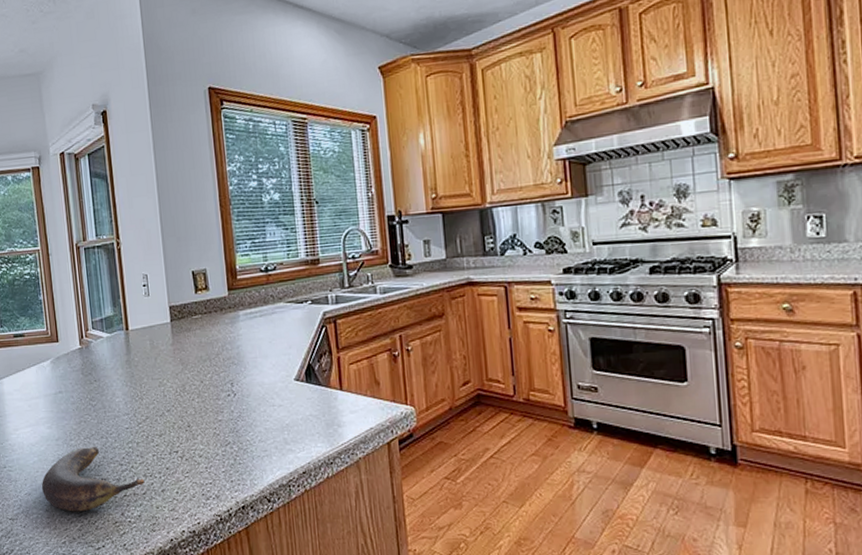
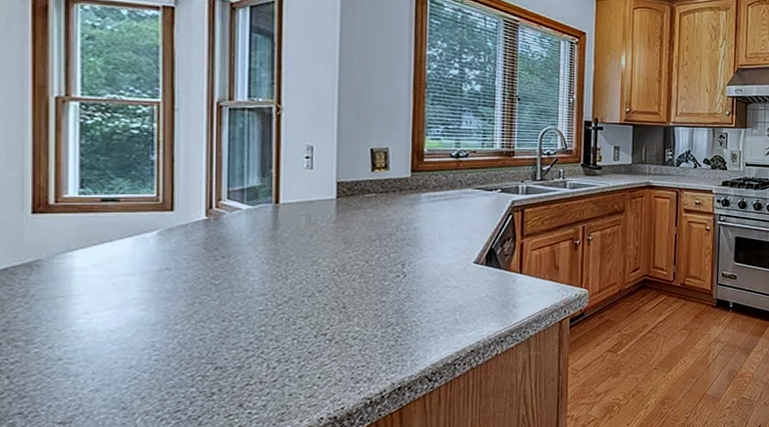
banana: present [41,447,145,512] -> none [119,332,277,408]

